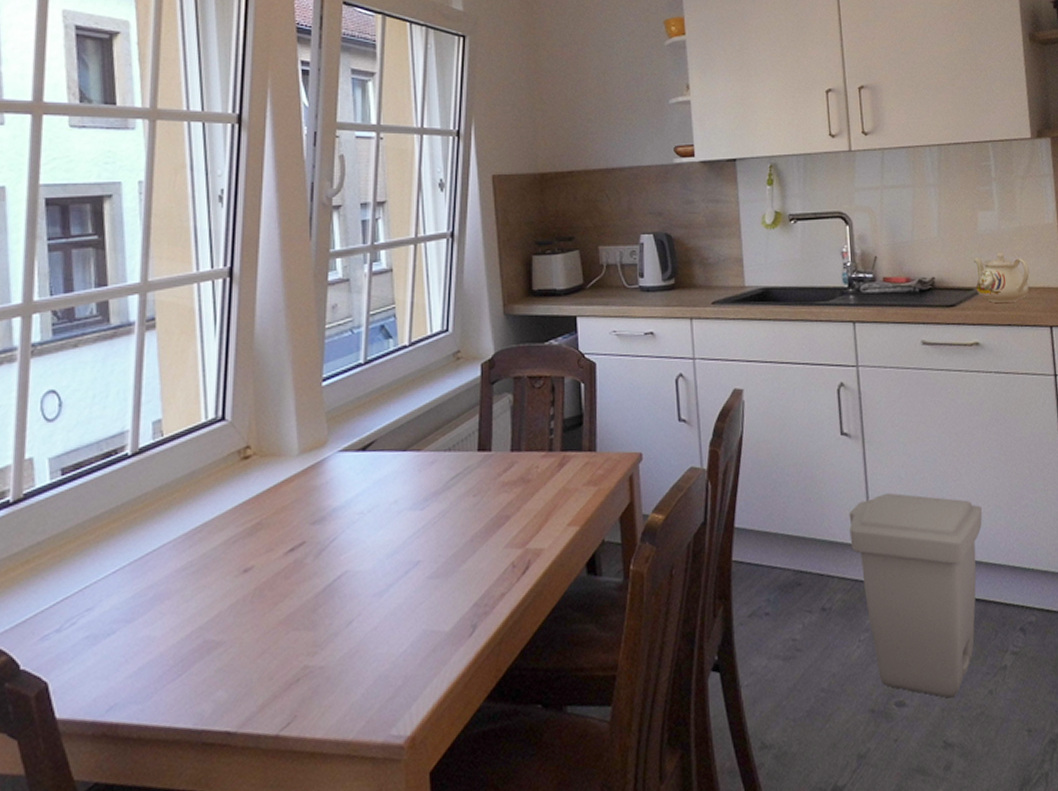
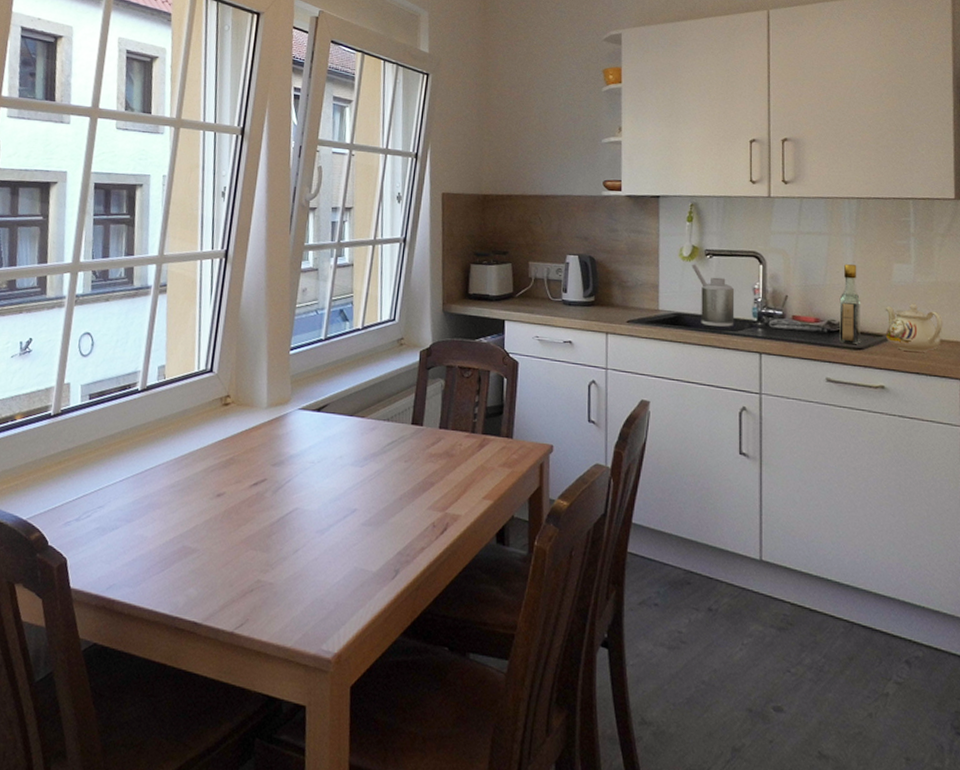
soap dispenser: none [776,231,825,299] -> present [692,264,735,328]
trash can: present [848,492,982,698] -> none [741,513,875,714]
bottle: none [928,215,952,301] -> present [839,263,861,344]

